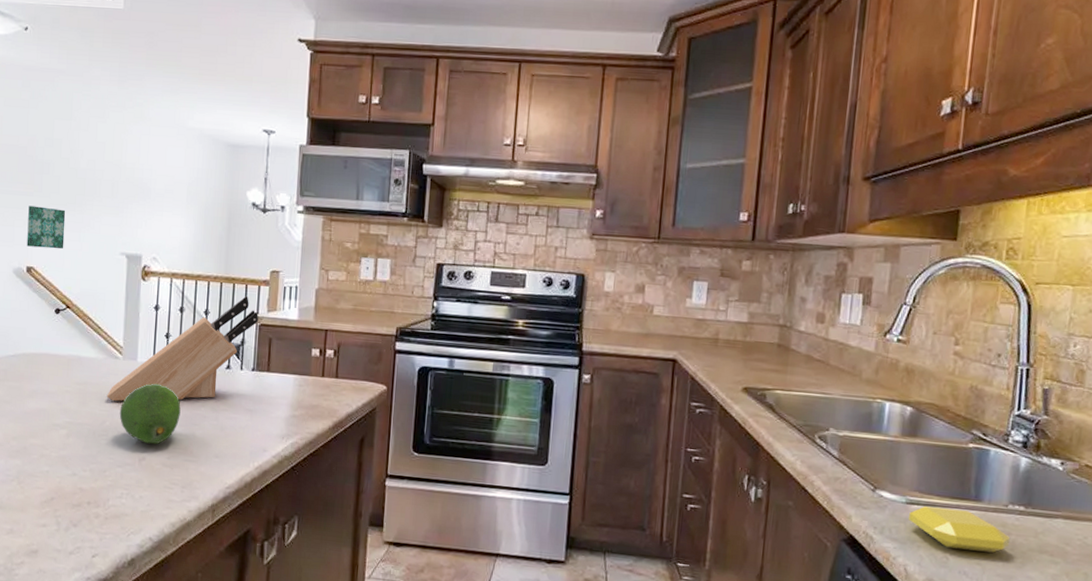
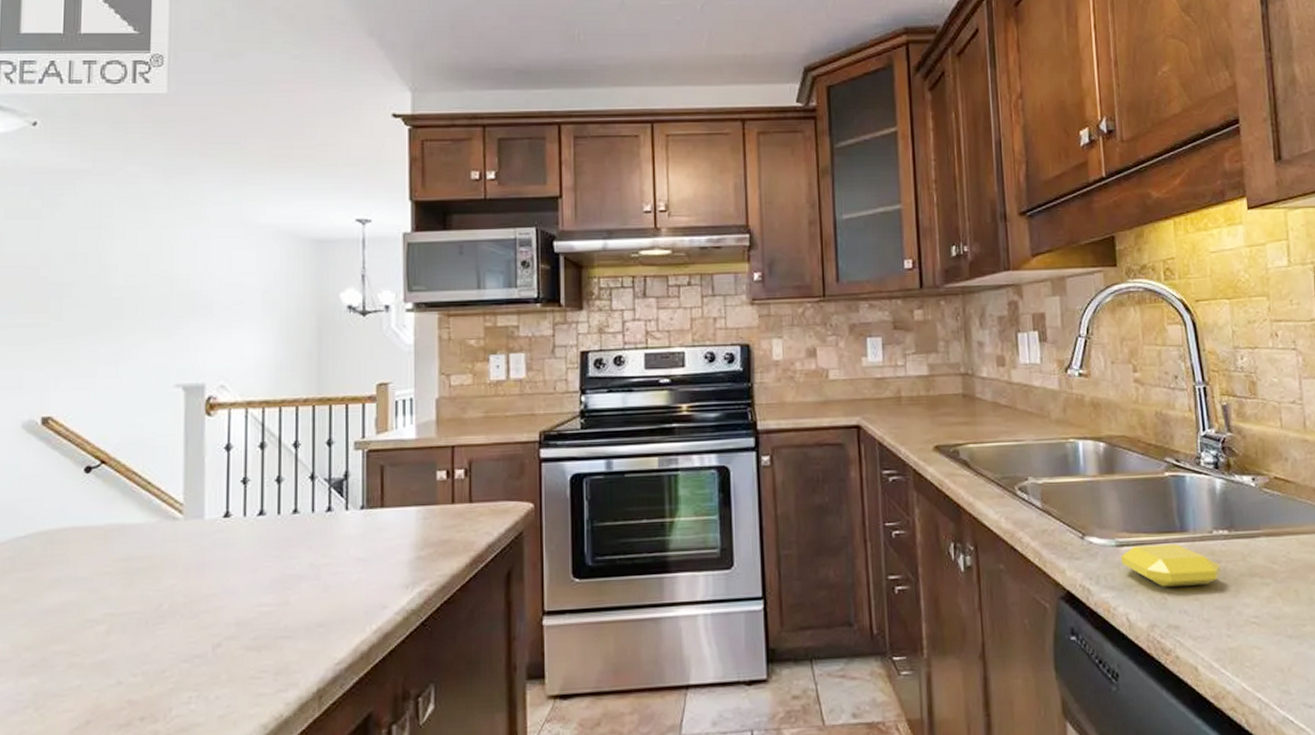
wall art: present [27,205,66,249] -> none [41,339,97,392]
knife block: present [106,296,258,402] -> none [162,418,365,576]
fruit: present [119,383,181,444] -> none [182,544,268,625]

